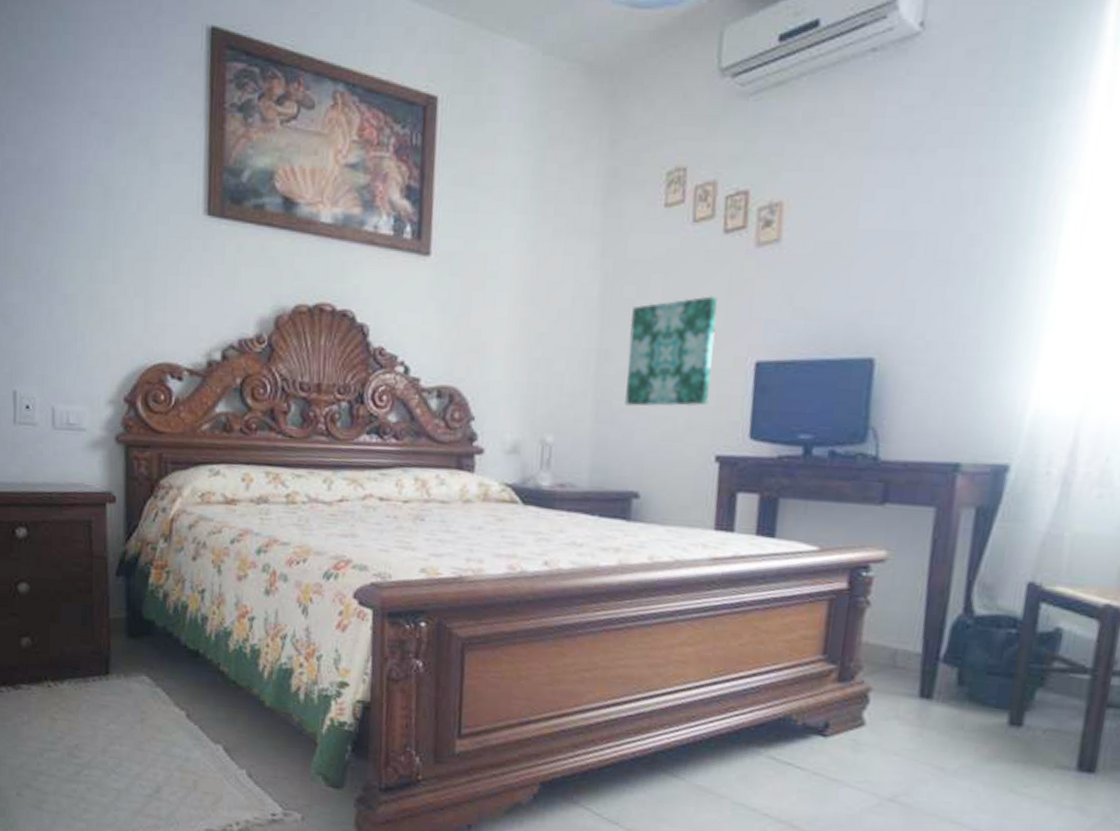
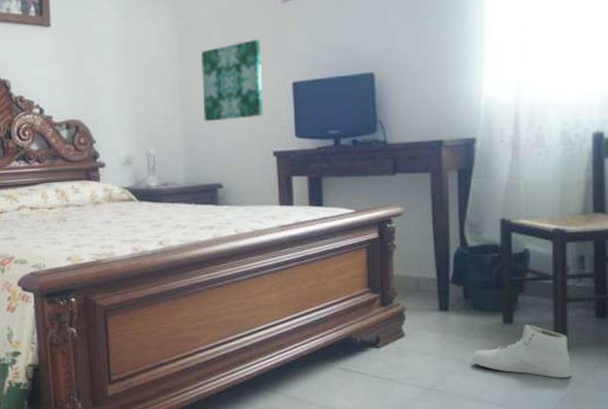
sneaker: none [955,730,1099,810] -> present [472,324,572,378]

